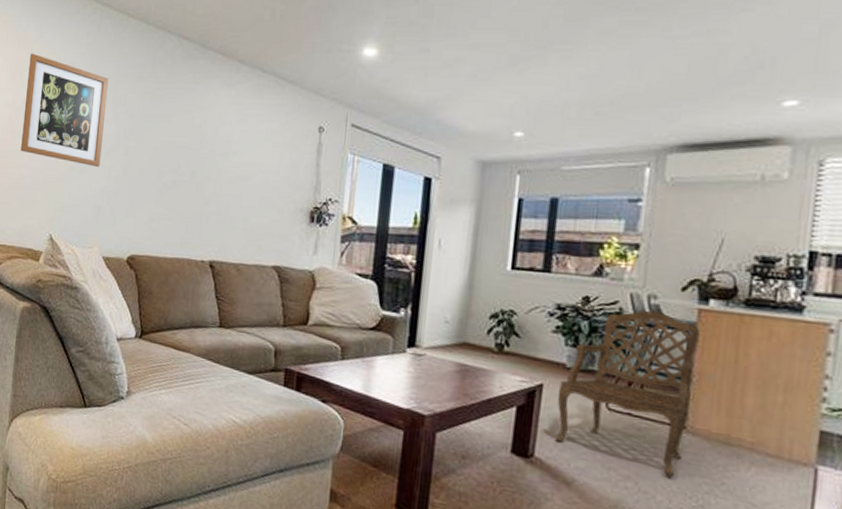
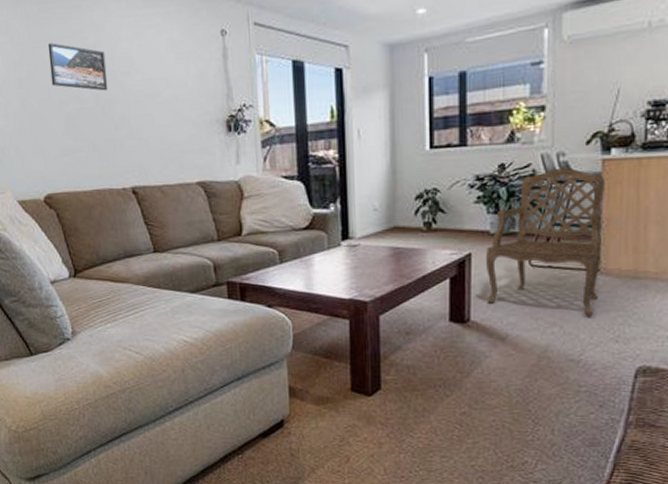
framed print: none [155,118,208,168] -> present [47,42,108,91]

